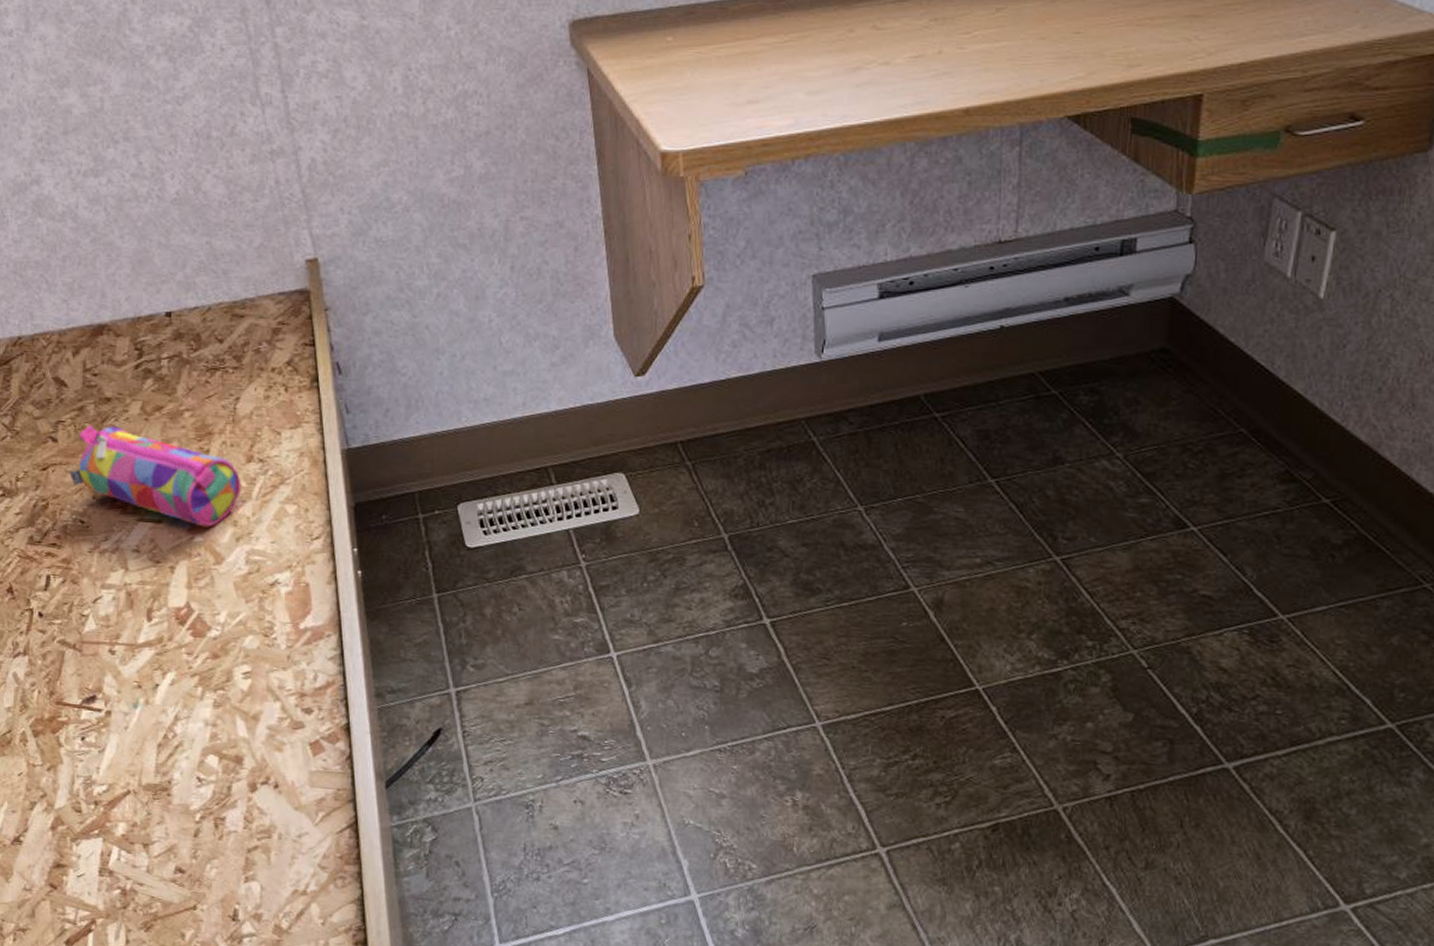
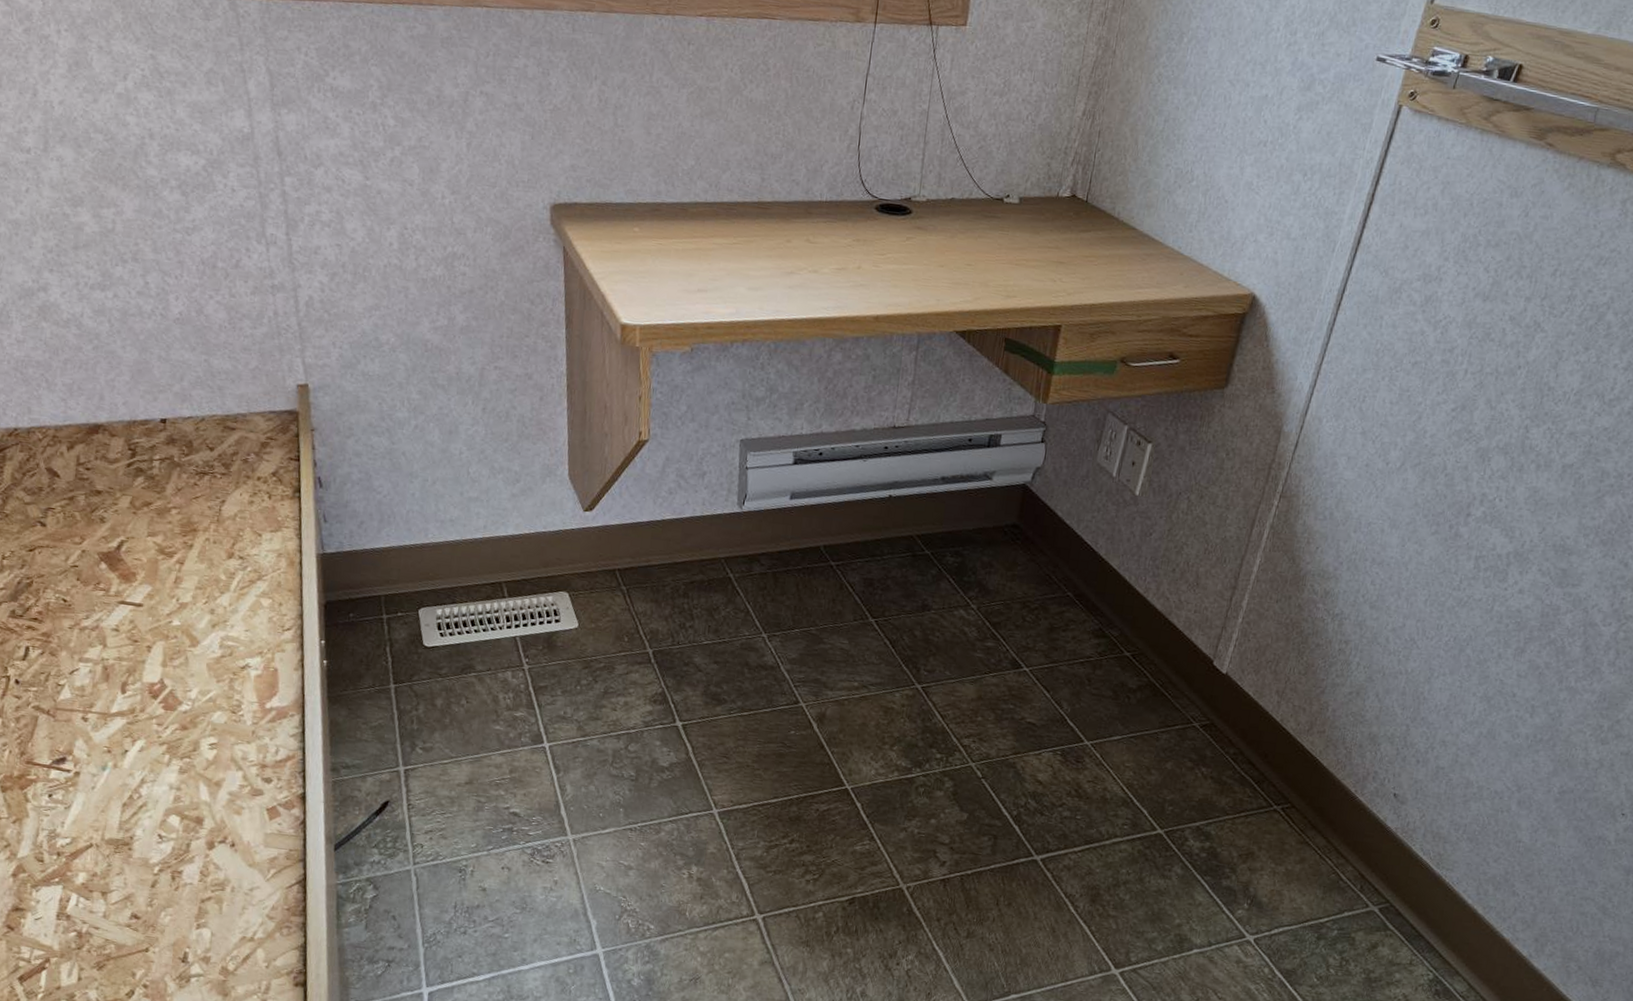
pencil case: present [70,425,241,527] -> none [56,514,221,613]

